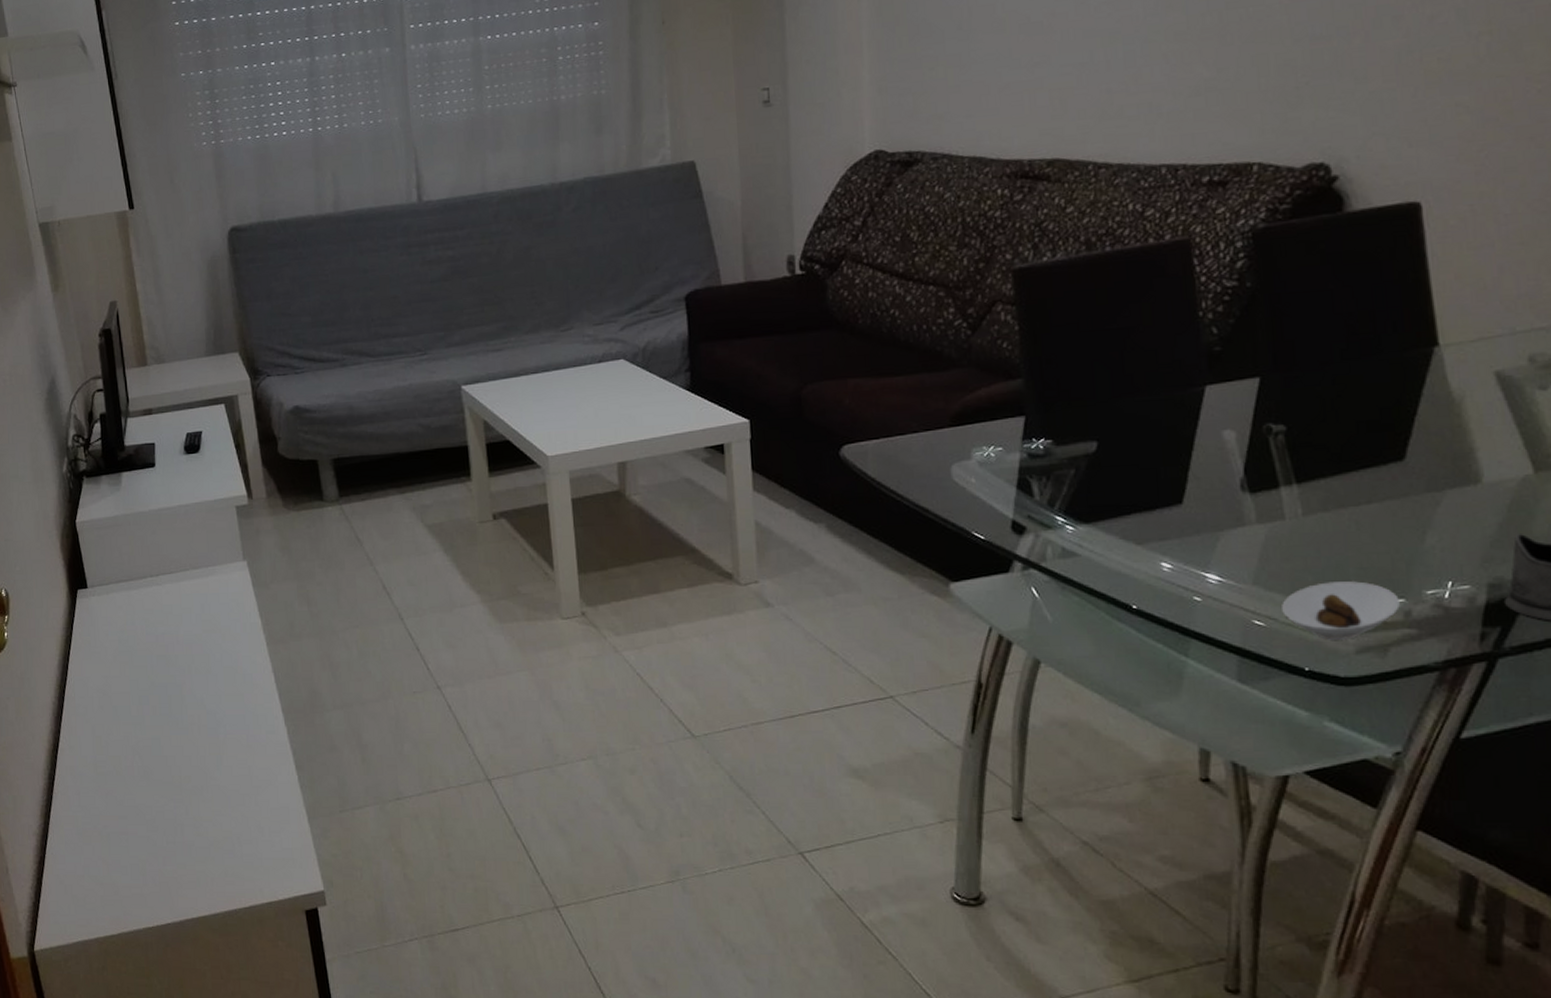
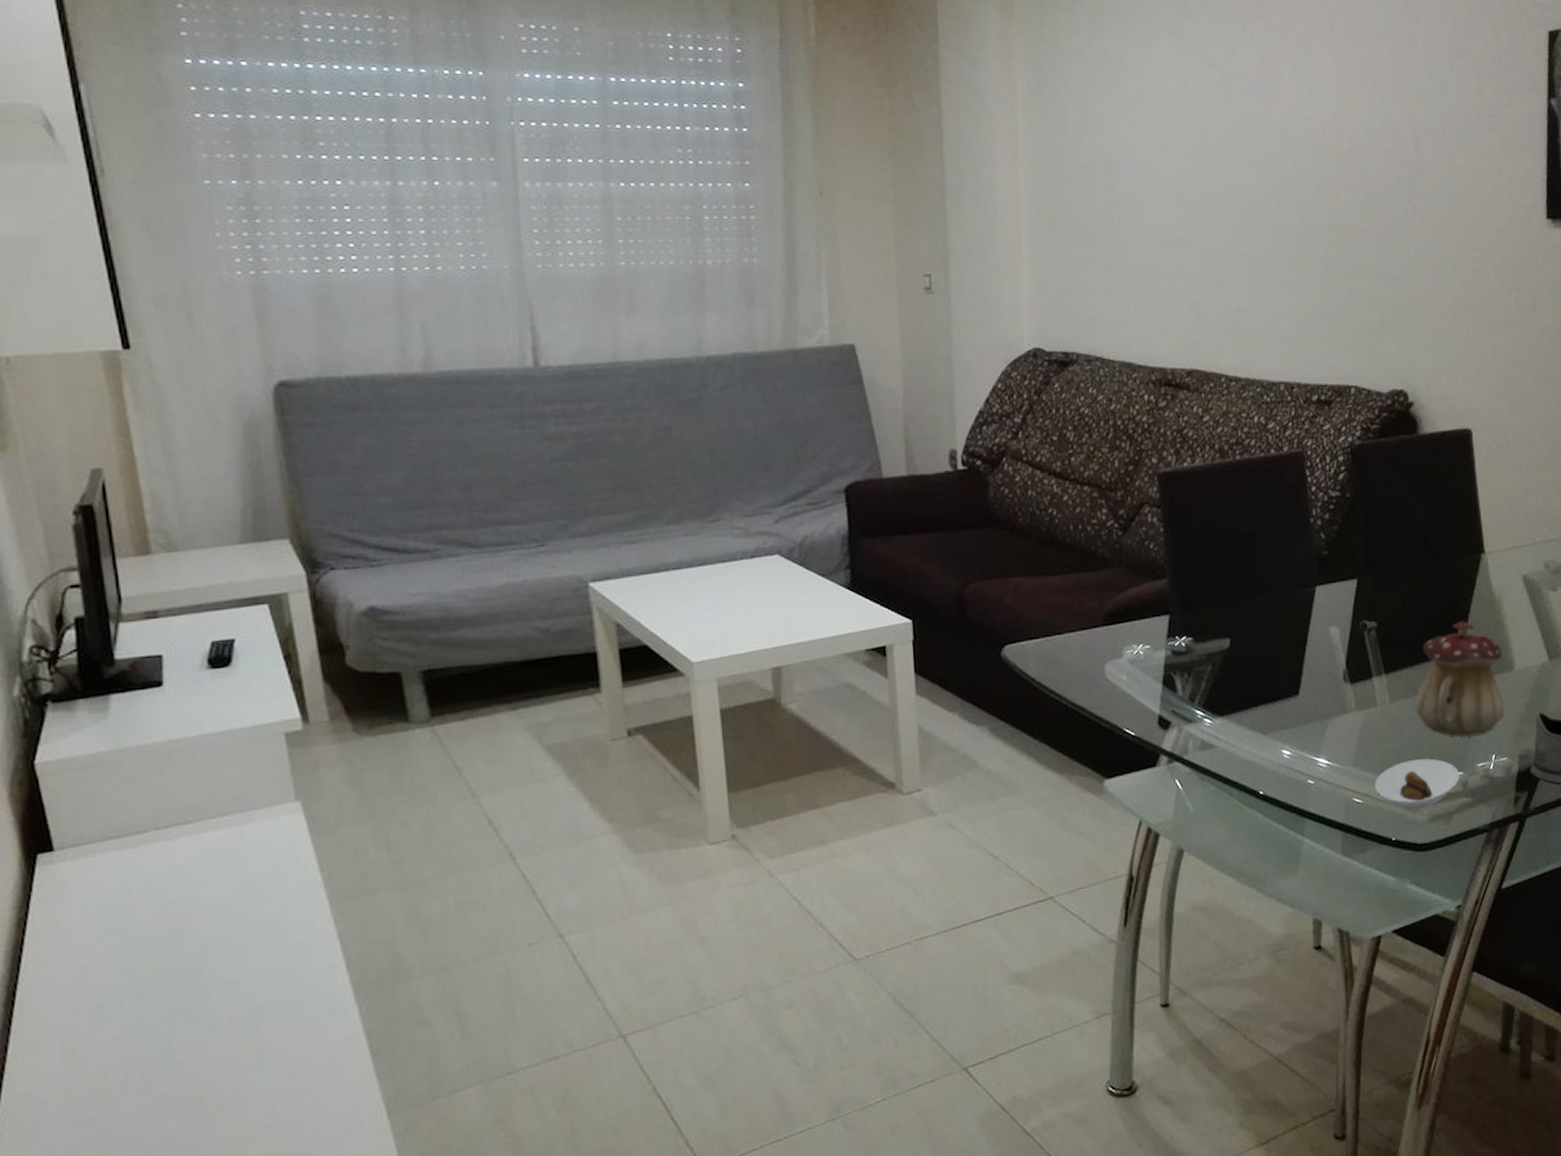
teapot: none [1337,424,1467,559] -> present [1415,620,1505,737]

